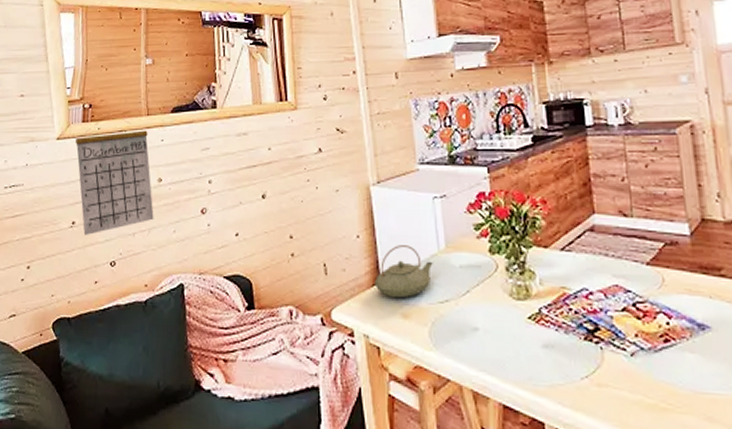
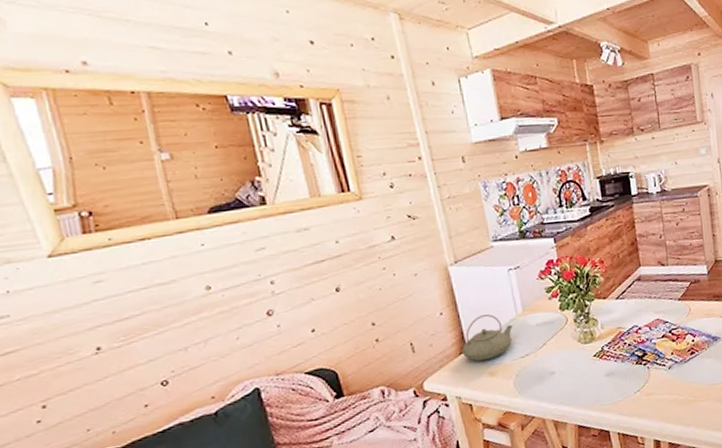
calendar: present [76,114,154,236] -> none [78,221,209,361]

